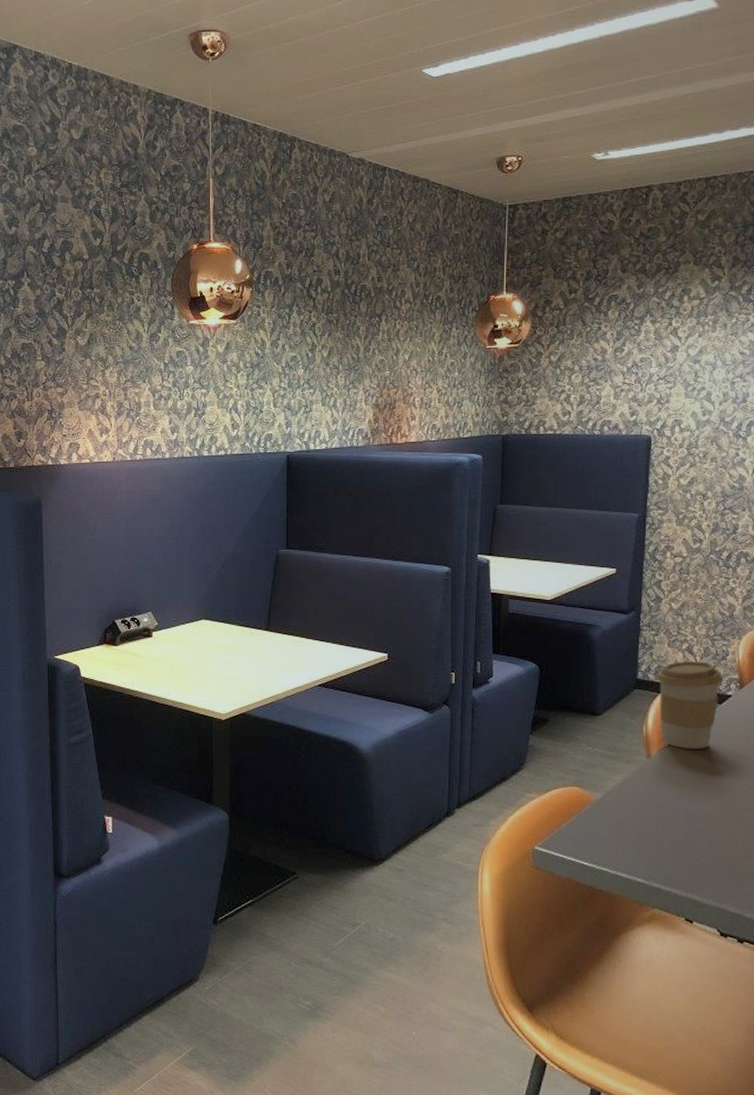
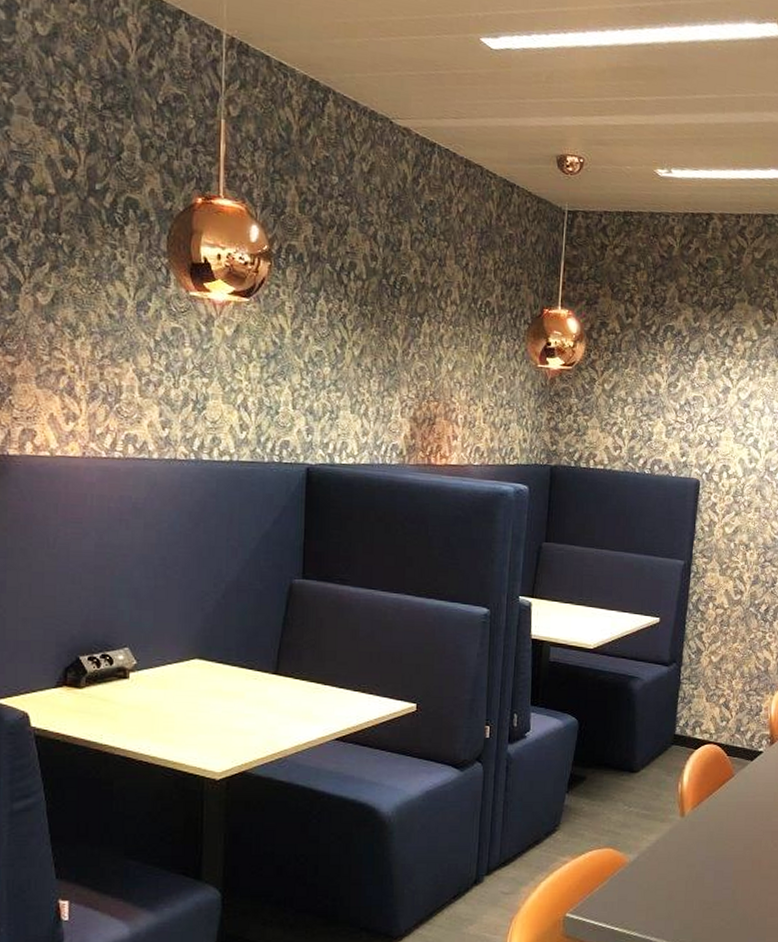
coffee cup: present [657,661,723,749] -> none [694,716,755,807]

